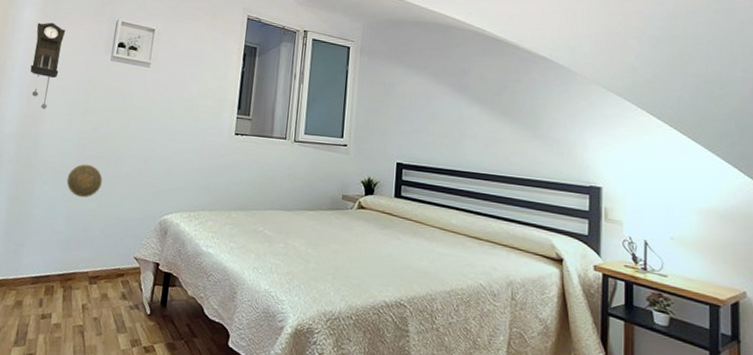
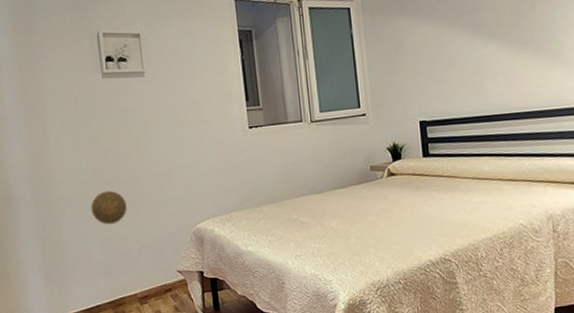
pendulum clock: present [30,22,66,110] -> none [14,50,52,145]

